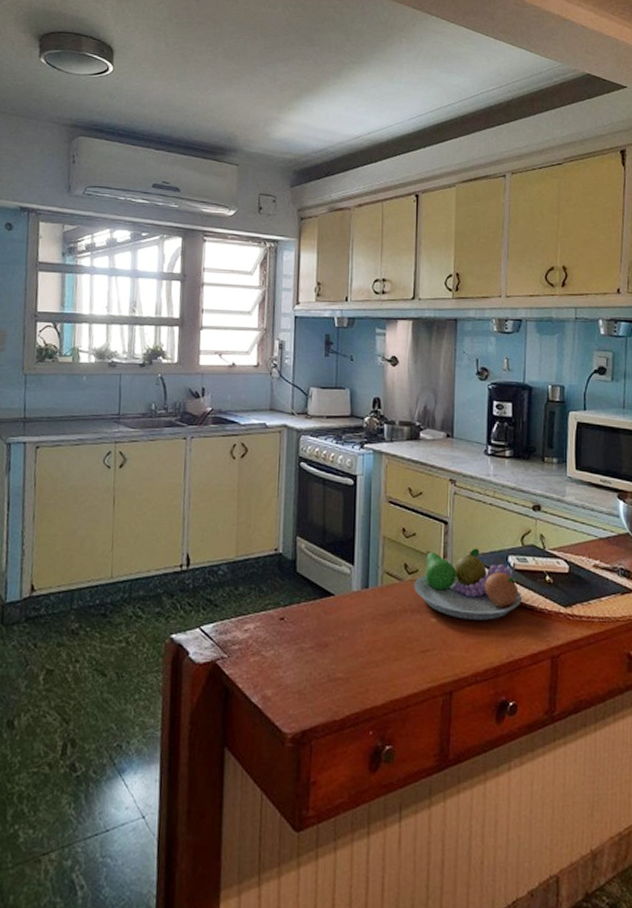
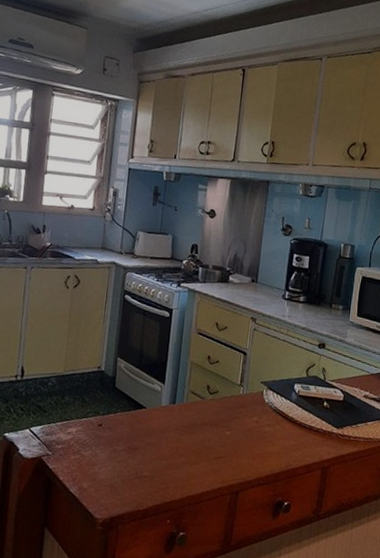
fruit bowl: present [413,548,522,620] -> none [213,375,303,436]

